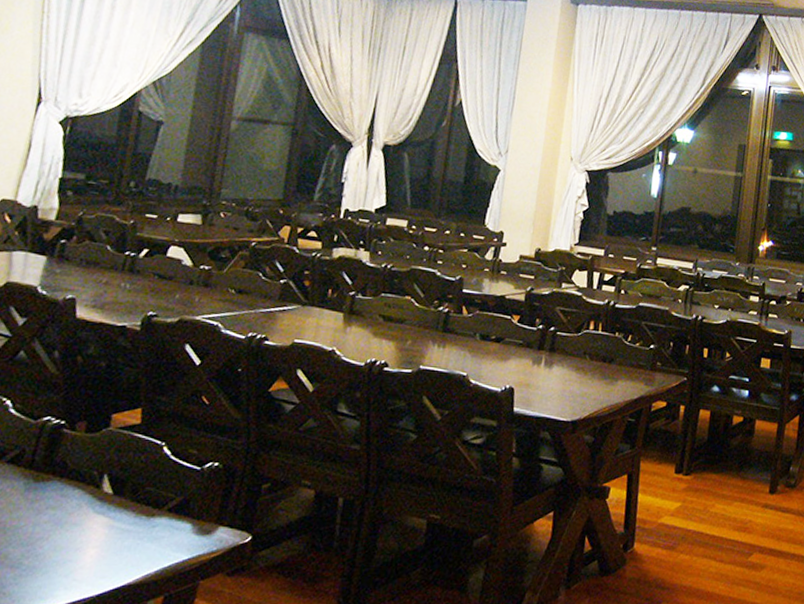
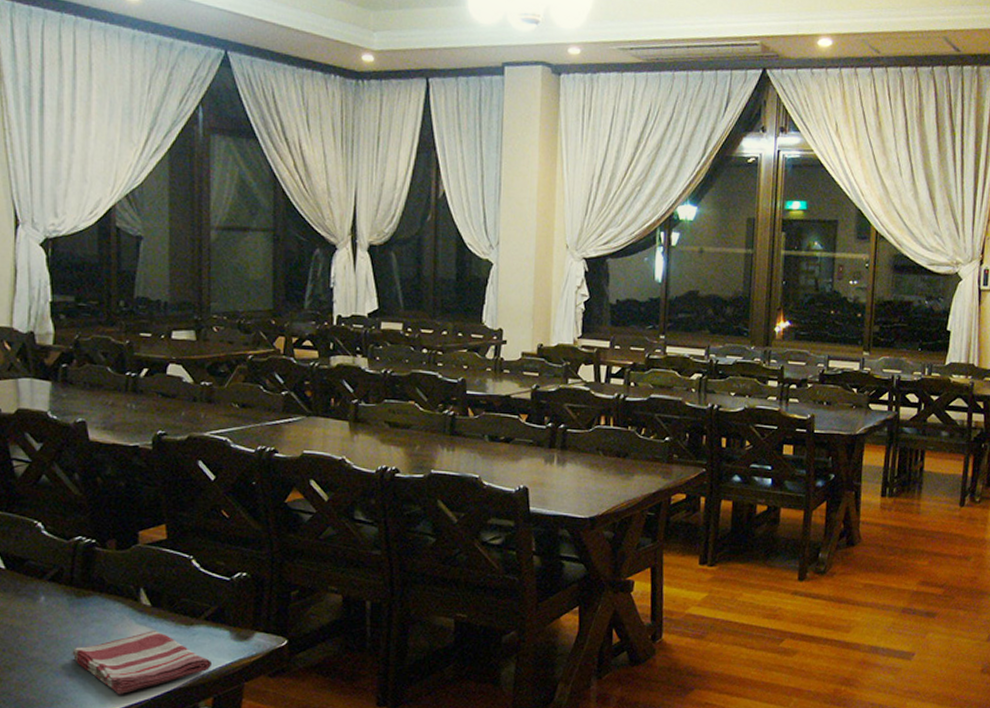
dish towel: none [18,521,168,591] -> present [72,631,212,695]

